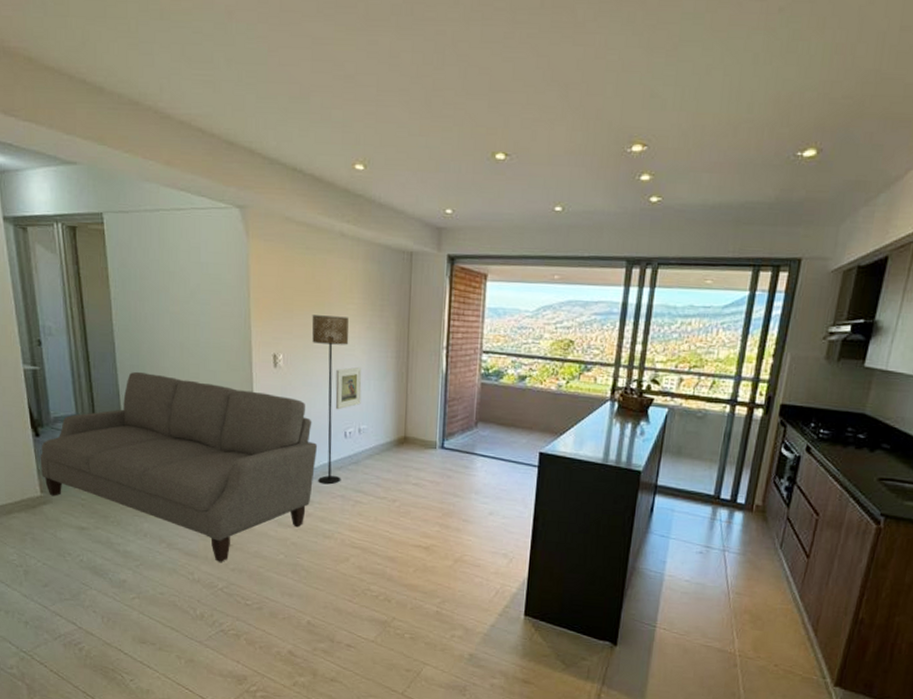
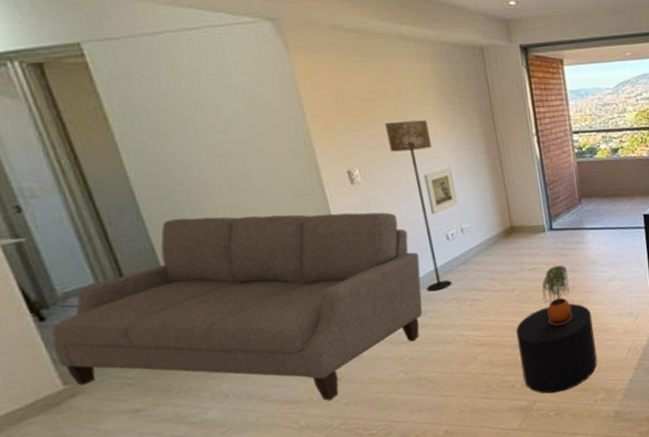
stool: none [387,525,465,617] -> present [515,303,598,394]
potted plant: none [421,485,450,548] -> present [542,265,572,326]

